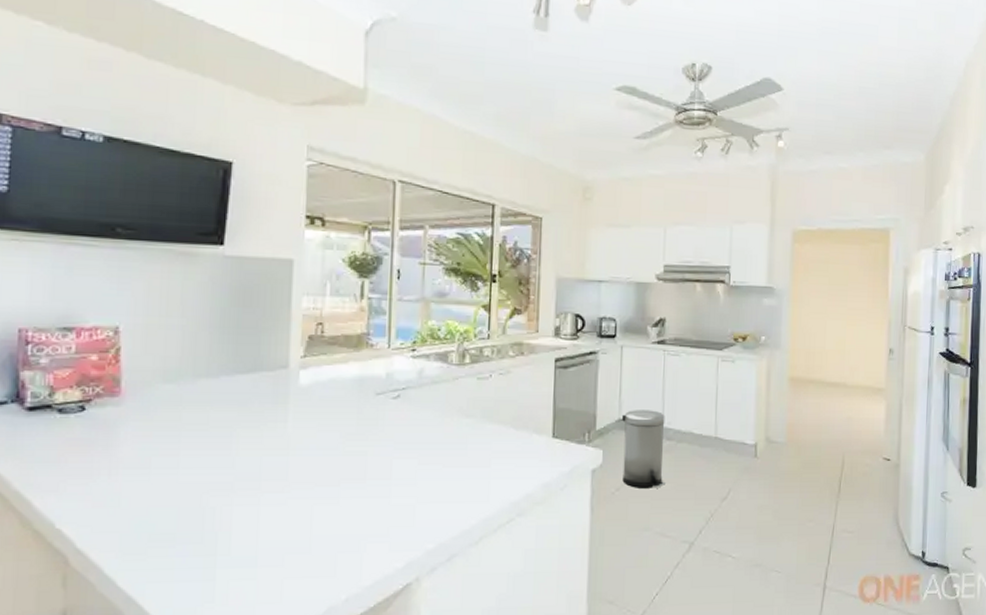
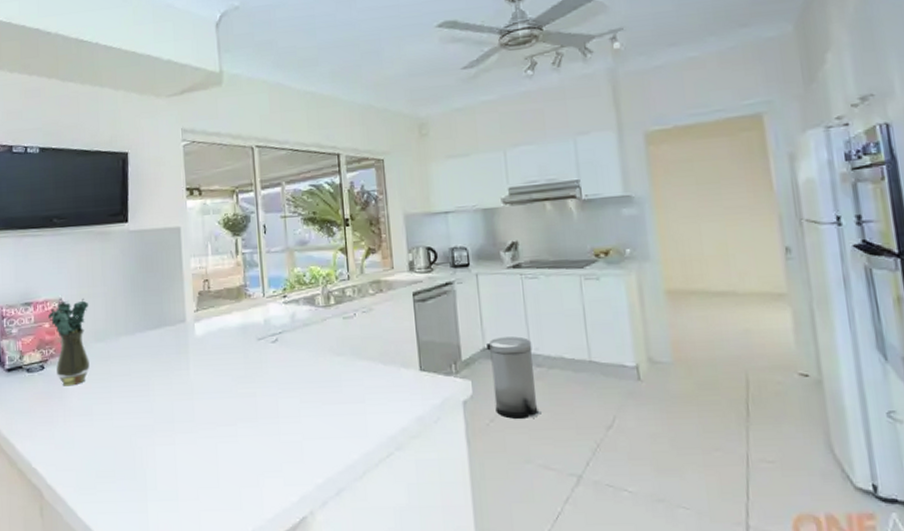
vase: none [97,326,157,433] -> present [48,298,90,386]

